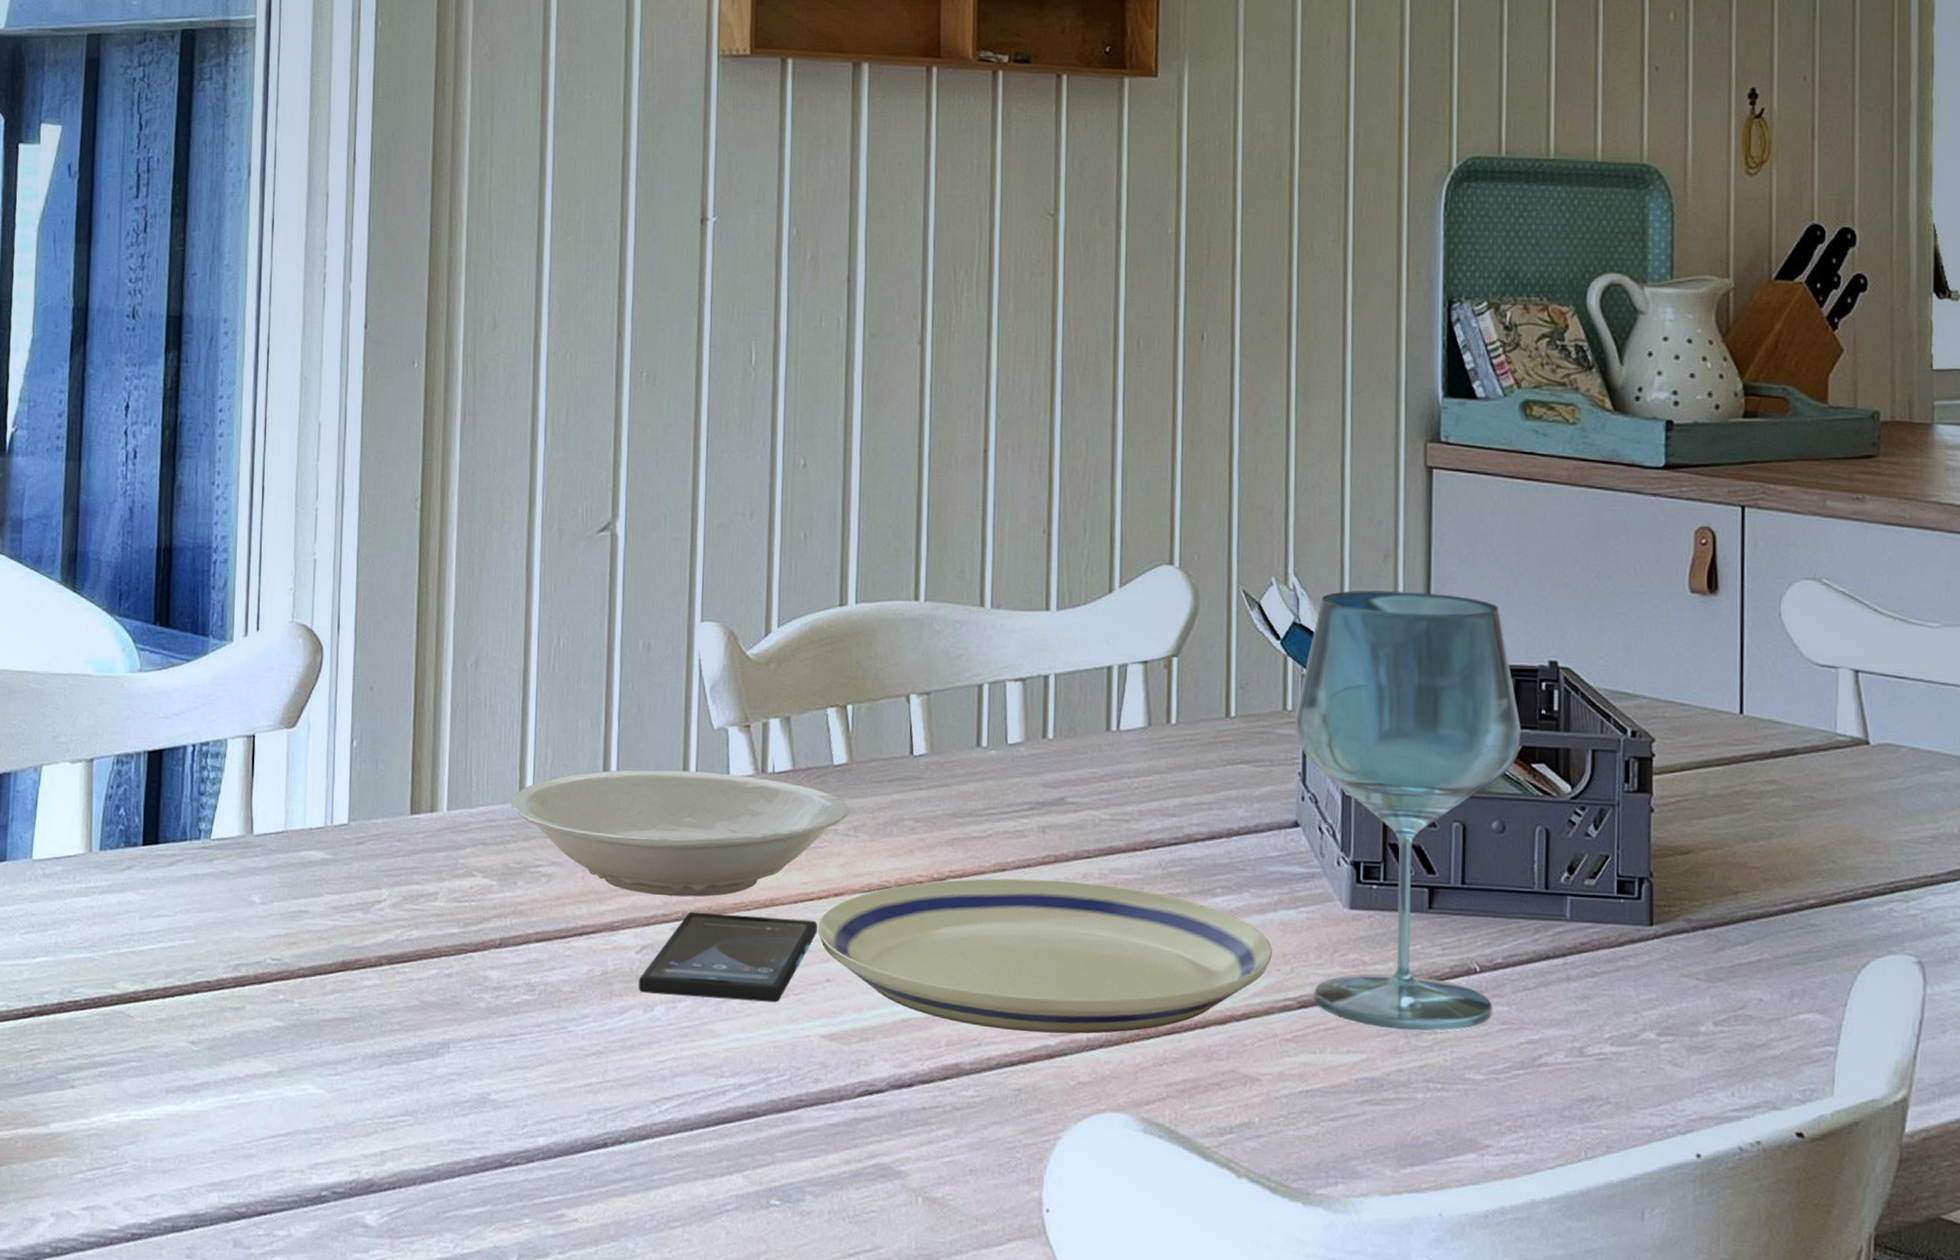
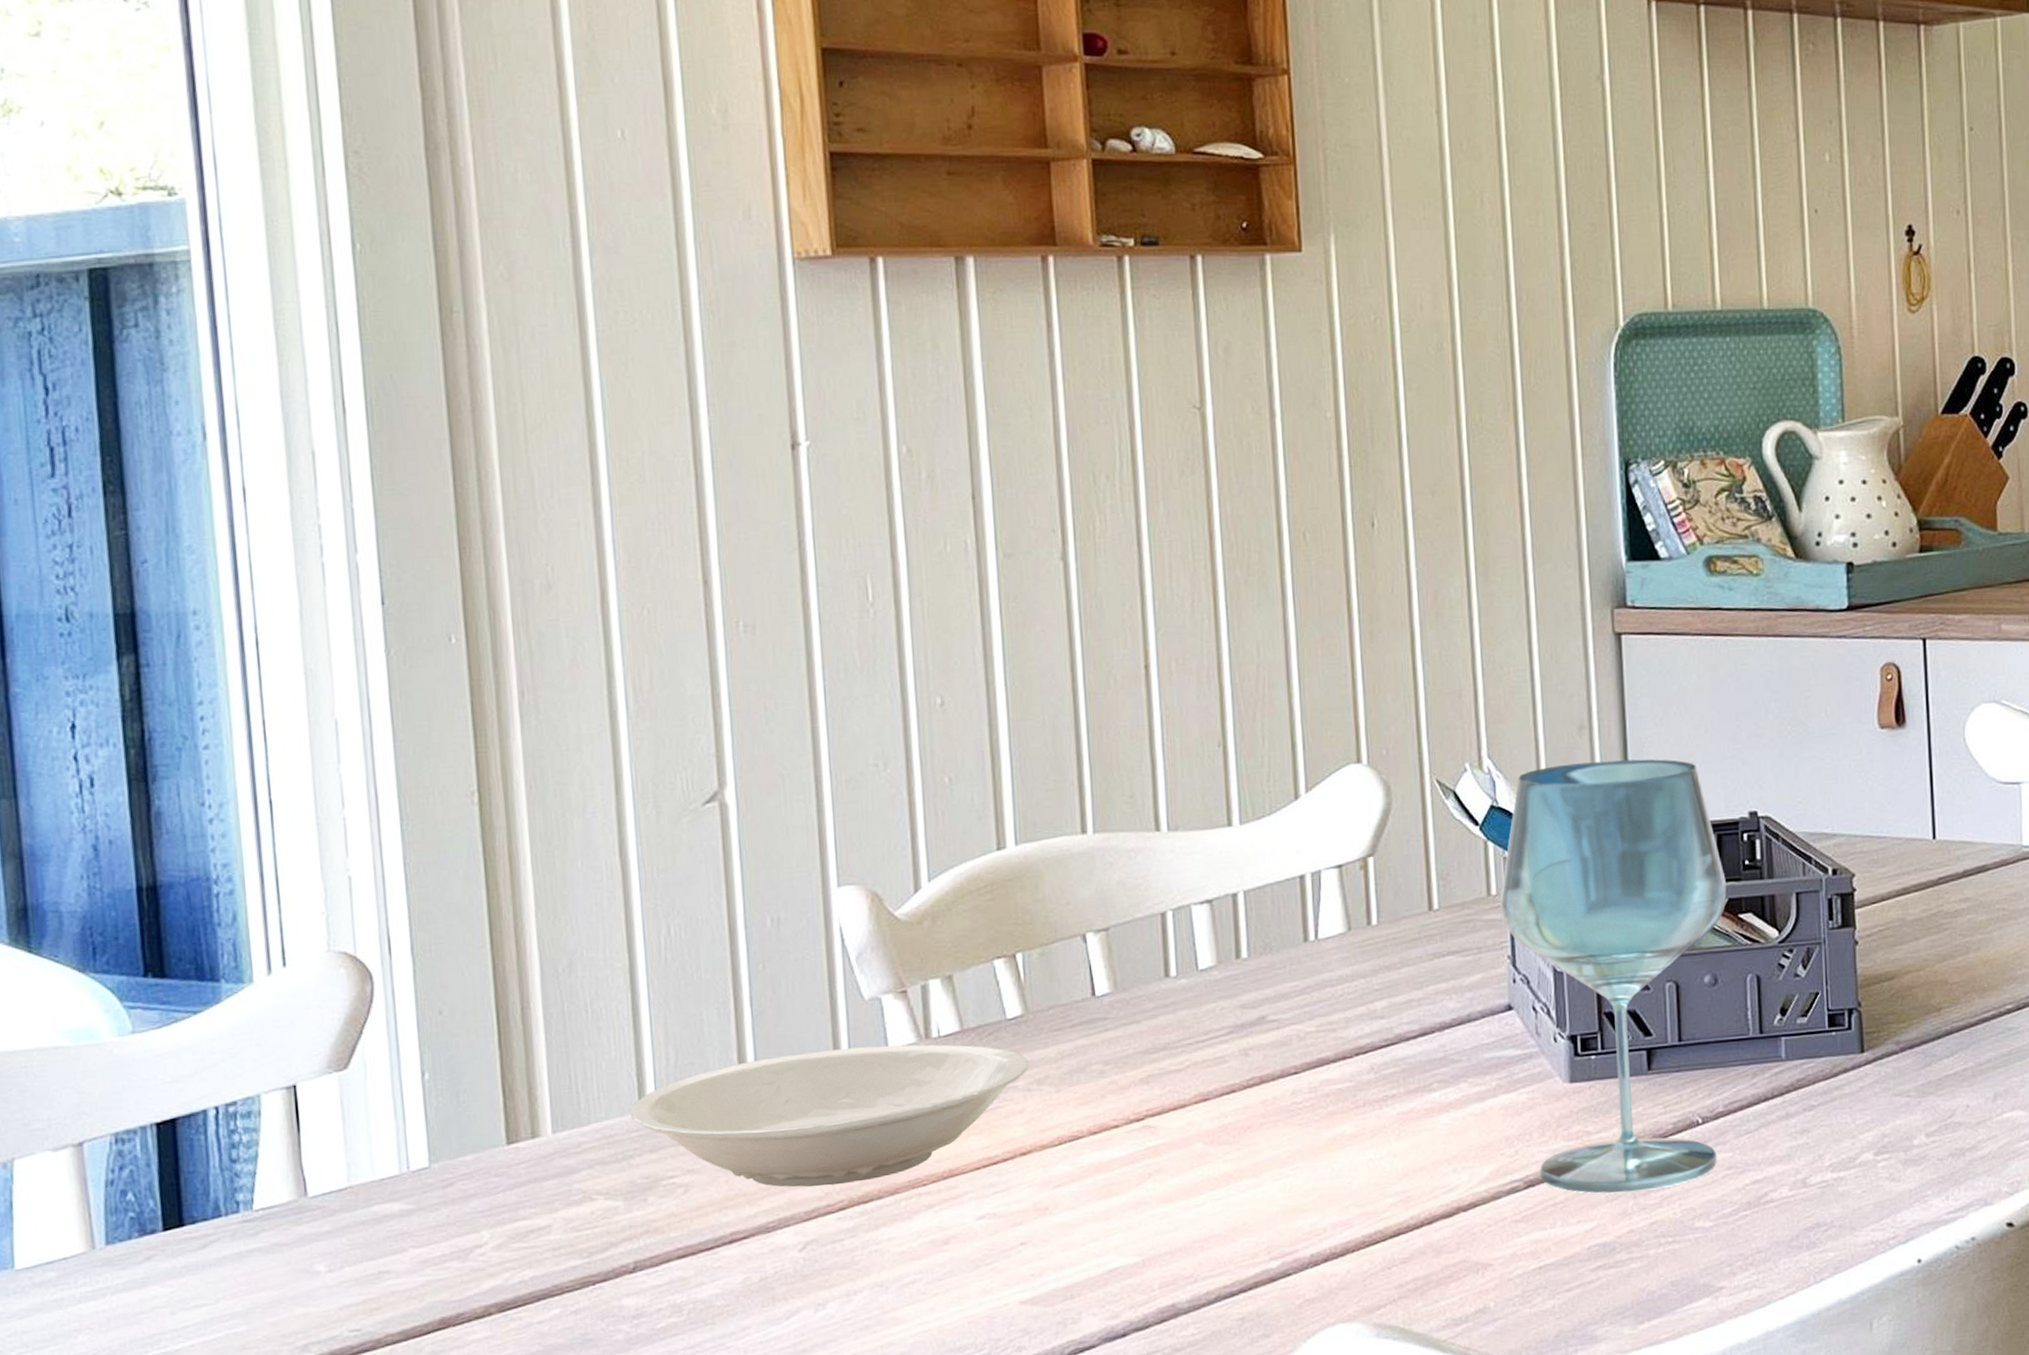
smartphone: present [638,911,817,1003] -> none [804,1184,1006,1292]
plate: present [817,878,1272,1034] -> none [1005,1097,1495,1263]

